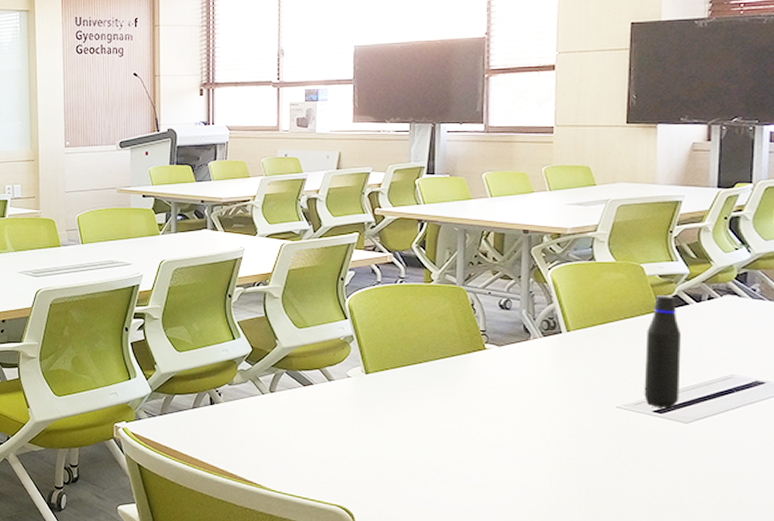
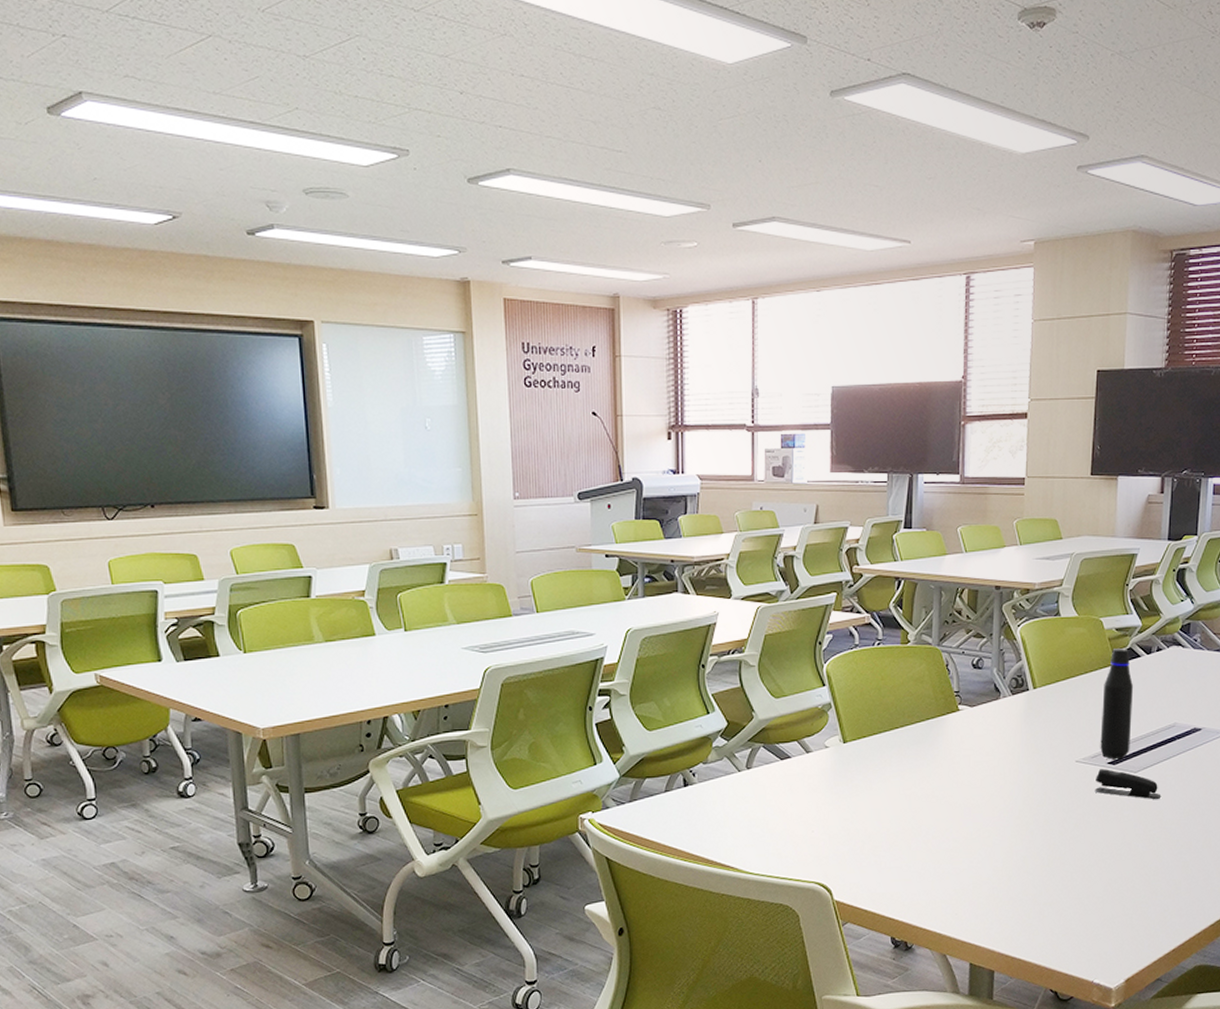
stapler: none [638,417,718,452] -> present [1094,769,1161,799]

